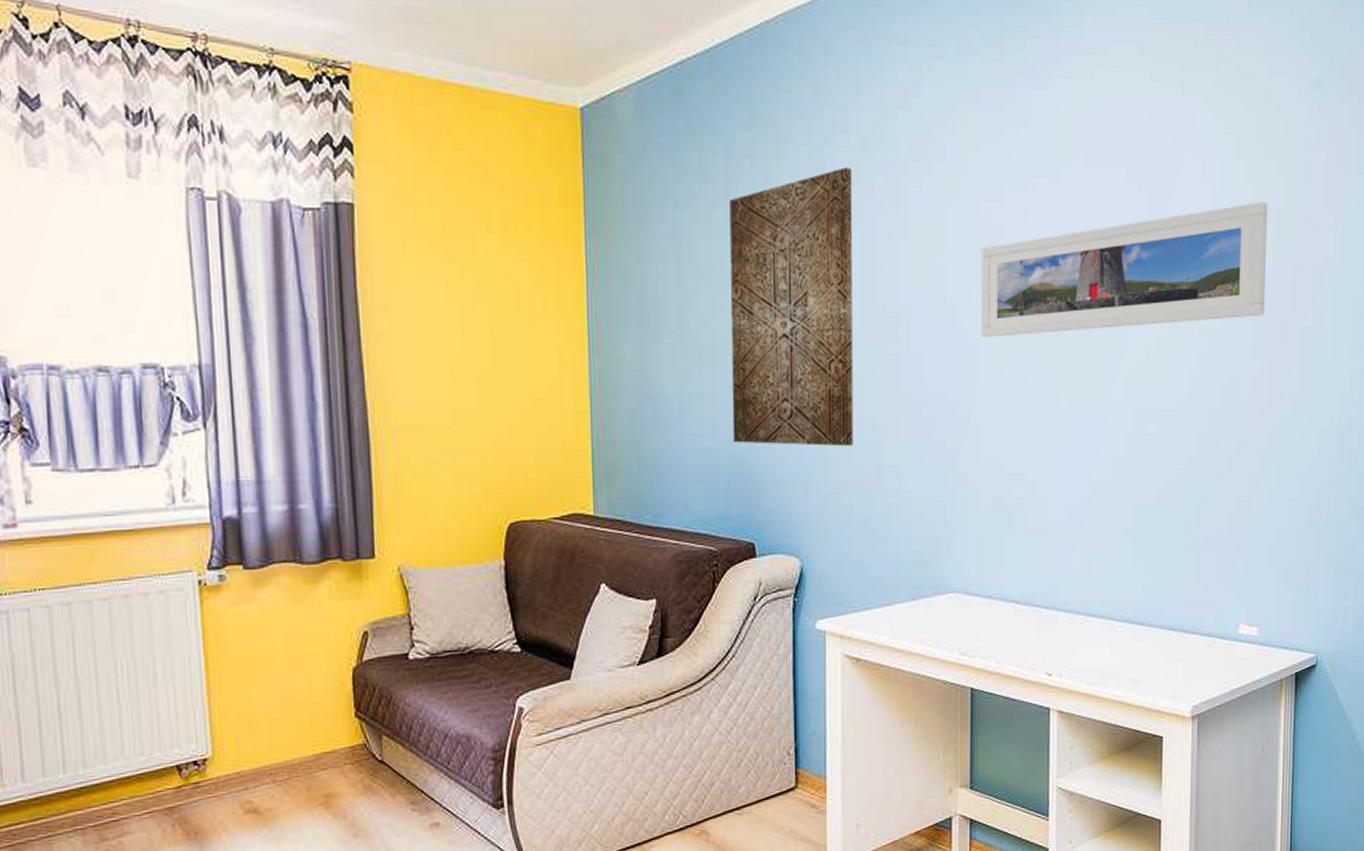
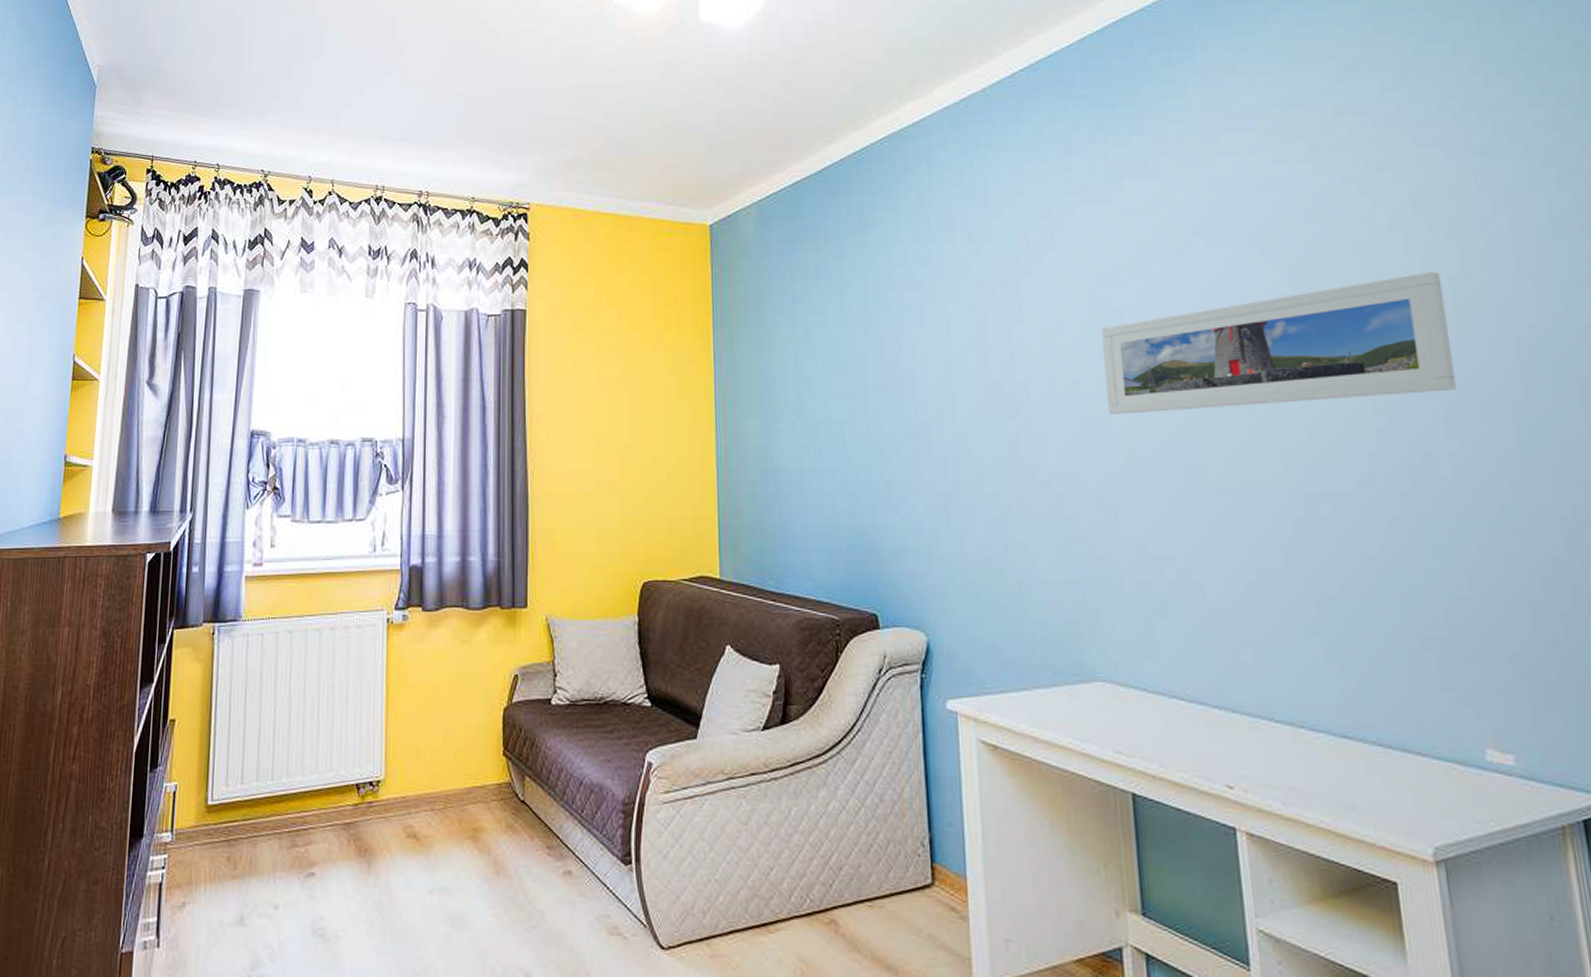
wall art: present [730,167,854,447] -> none [843,261,977,522]

